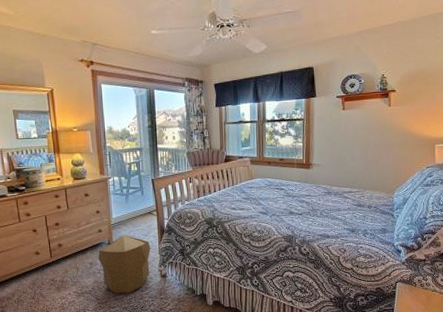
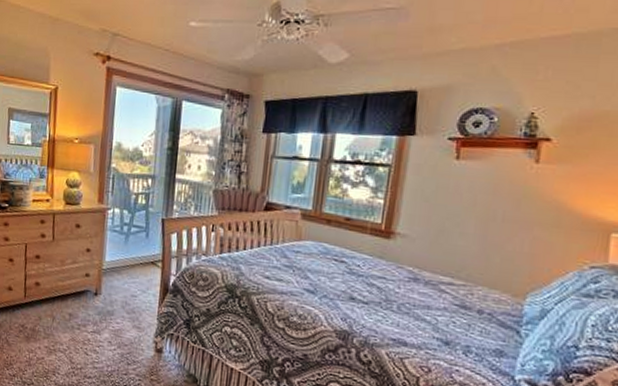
pouf: present [98,235,151,294] -> none [80,286,148,364]

